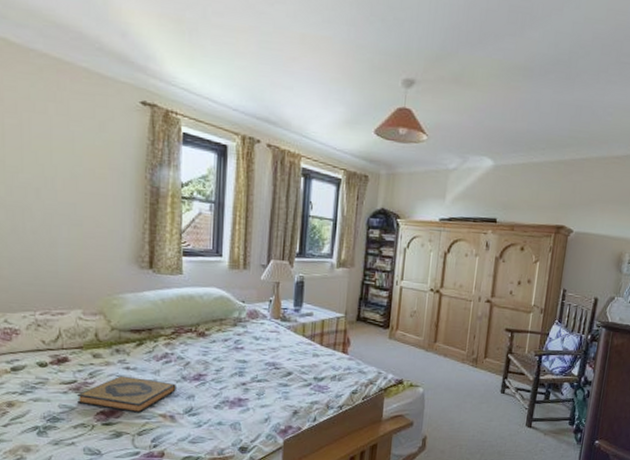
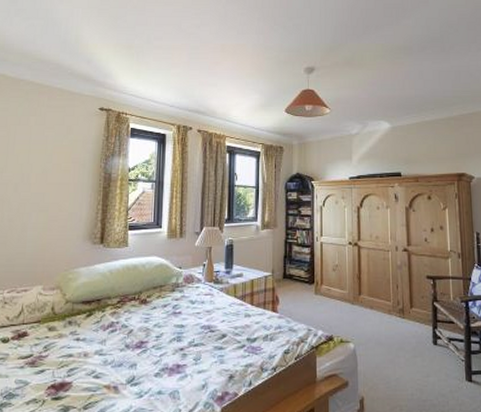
hardback book: present [77,375,176,413] -> none [32,347,120,385]

